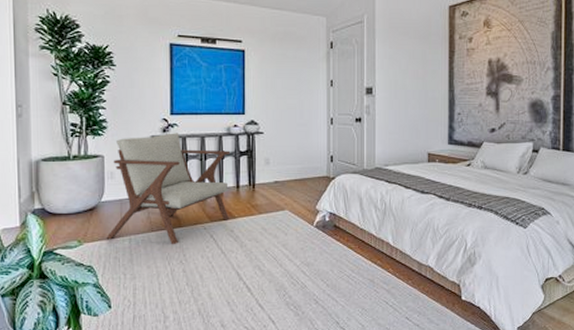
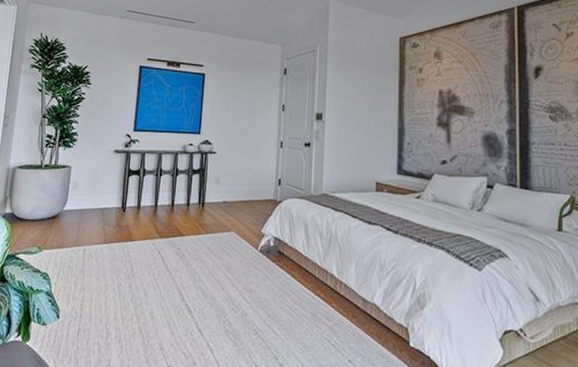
lounge chair: present [106,133,231,245] -> none [63,148,185,259]

